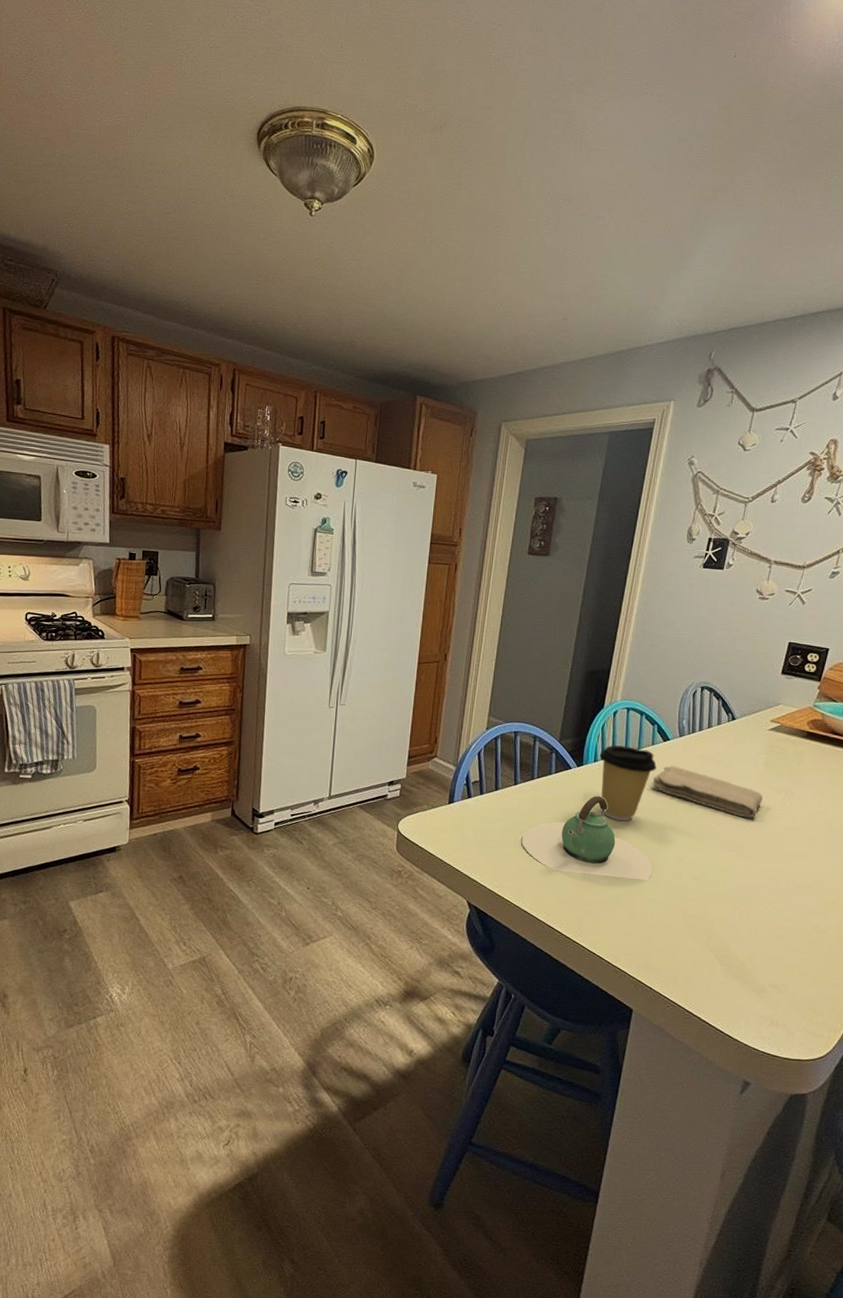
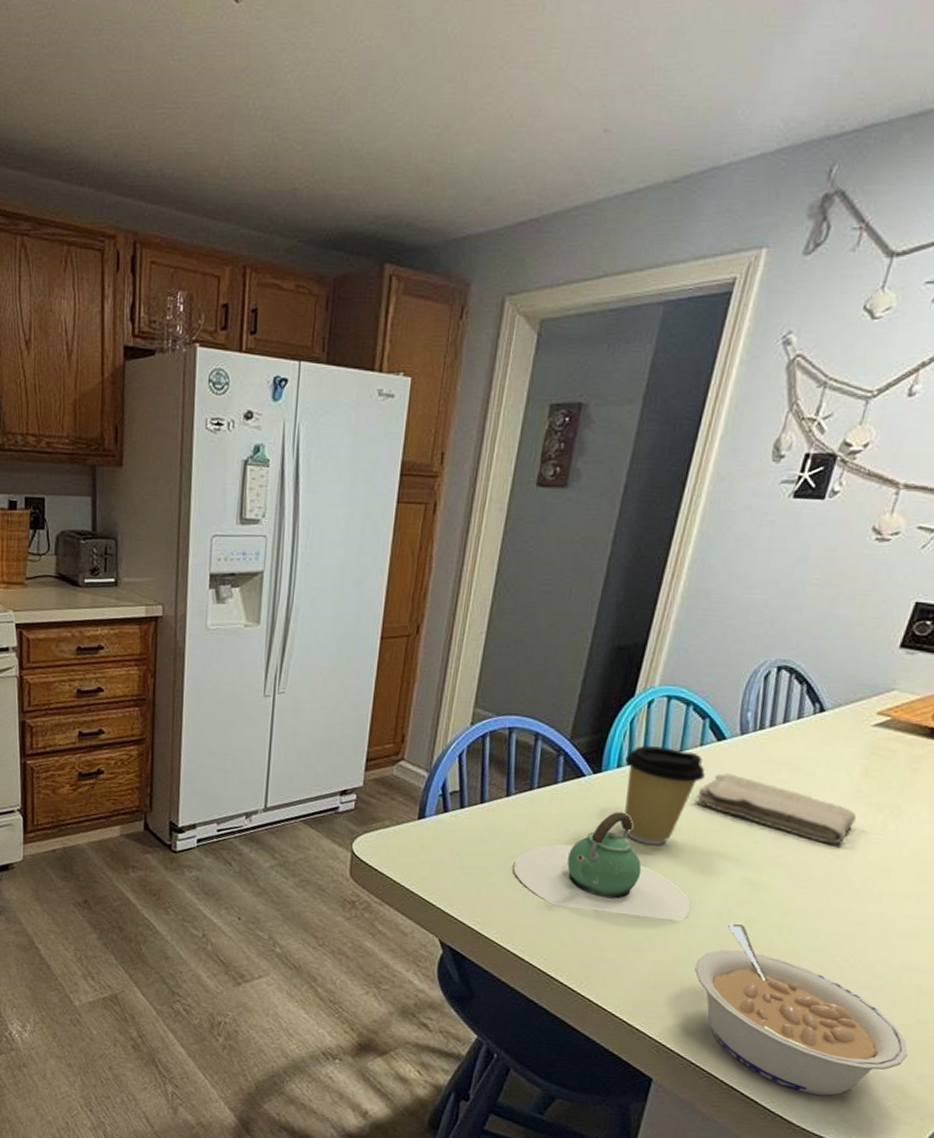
legume: none [658,880,814,1017] -> present [694,922,908,1096]

